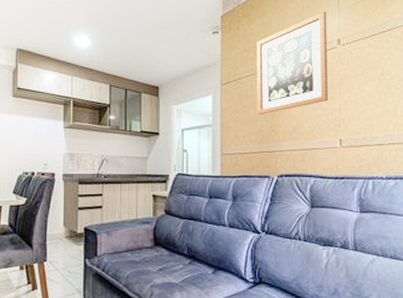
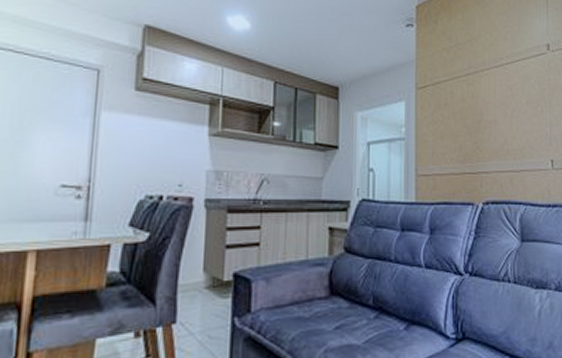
wall art: present [257,11,328,114] -> none [458,11,538,128]

